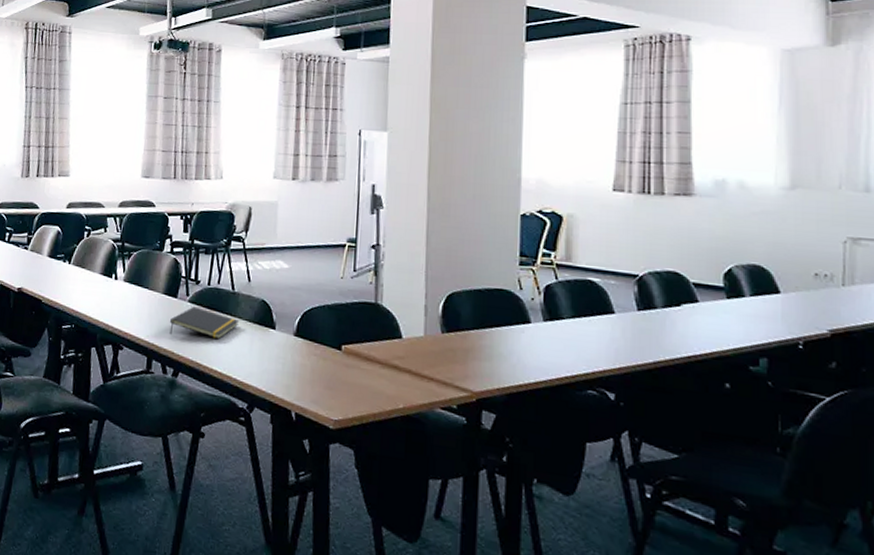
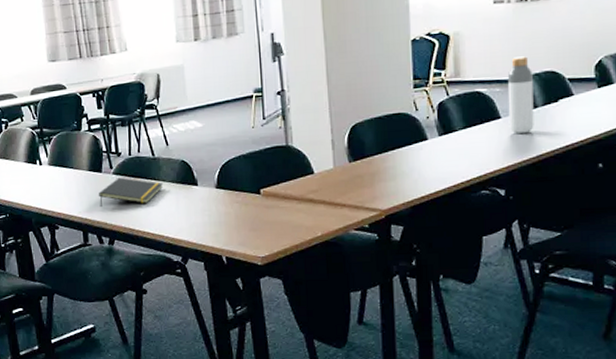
bottle: none [623,250,653,335] -> present [507,56,534,133]

